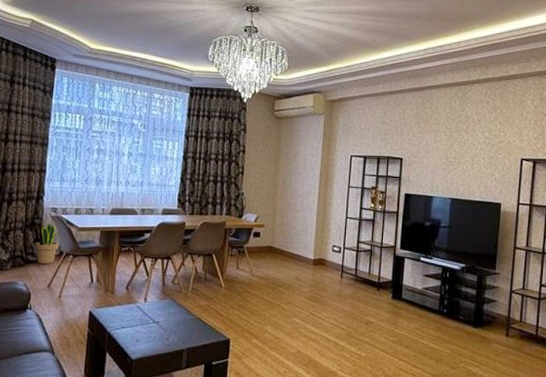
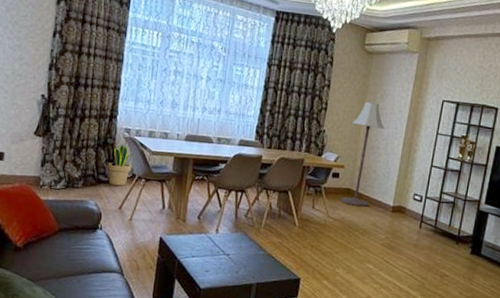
floor lamp: none [263,163,300,262] -> present [340,102,385,207]

